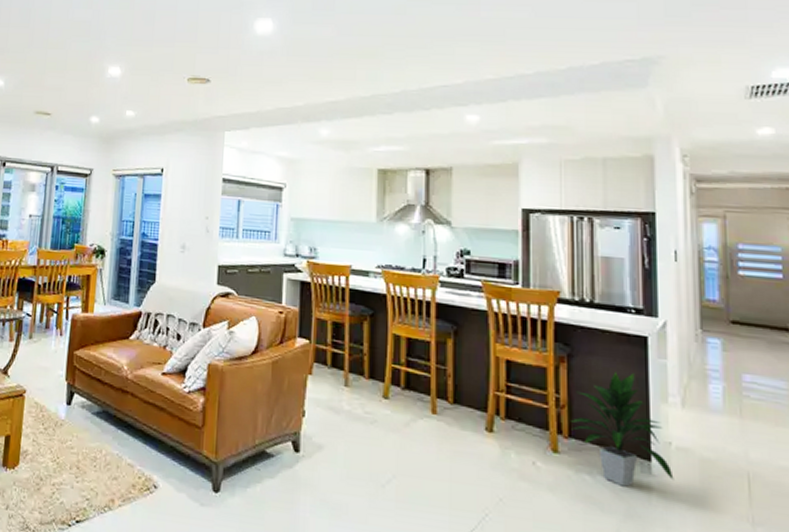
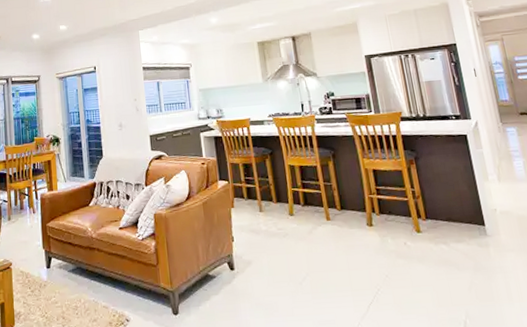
indoor plant: present [571,371,674,487] -> none [425,163,503,248]

